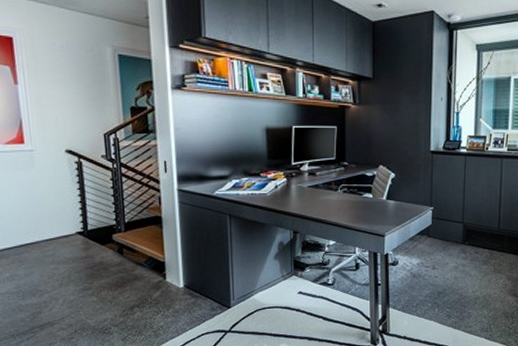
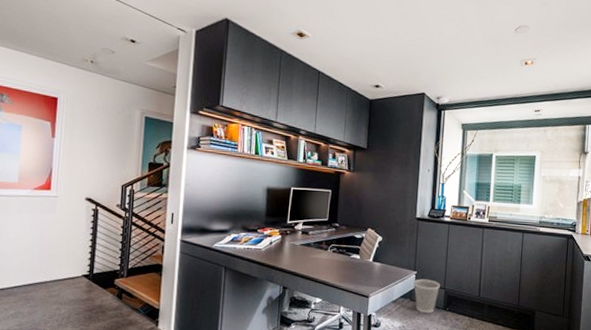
wastebasket: none [431,214,459,248] -> present [414,279,441,313]

